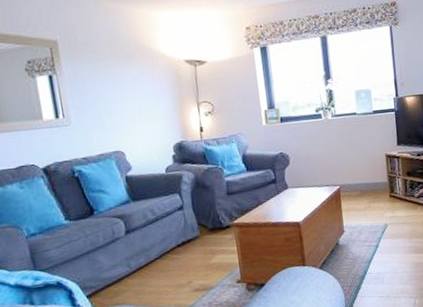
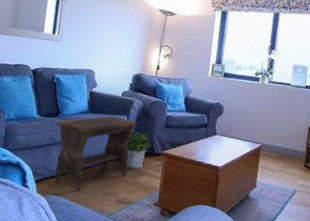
footstool: none [93,197,197,294] -> present [54,116,139,192]
potted plant: none [187,205,217,252] -> present [126,131,152,169]

